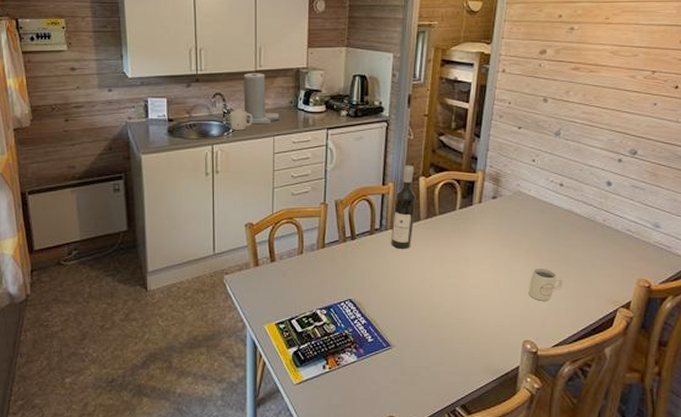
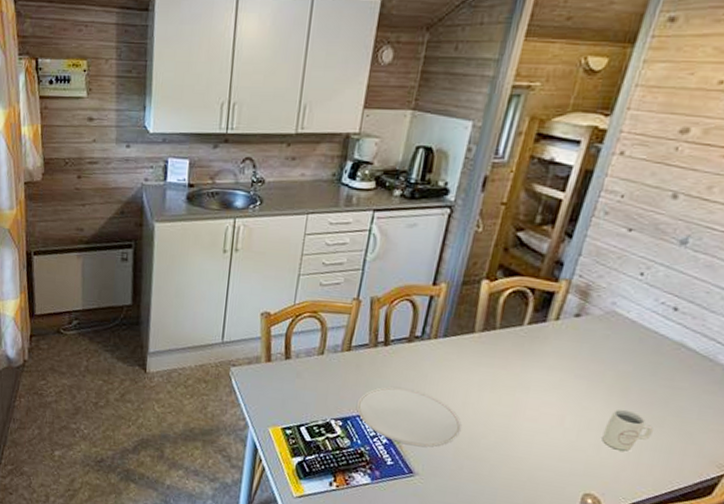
mug: present [229,110,253,131] -> none [258,179,286,205]
paper towel: present [244,73,279,125] -> none [276,136,318,200]
plate: none [337,273,422,322] -> present [357,386,461,447]
bottle: present [391,165,416,249] -> none [432,264,478,365]

